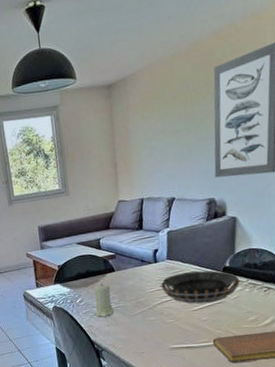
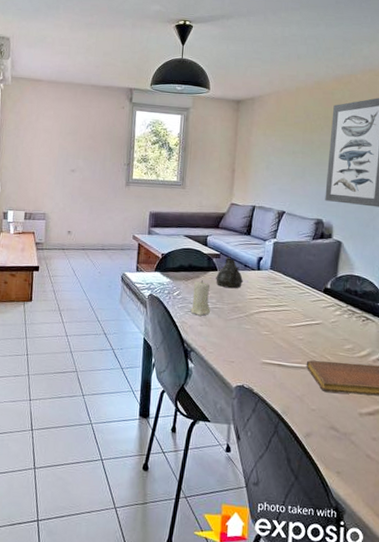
teapot: none [114,255,142,286] -> present [216,256,244,289]
decorative bowl: present [159,270,240,304] -> none [259,285,339,322]

